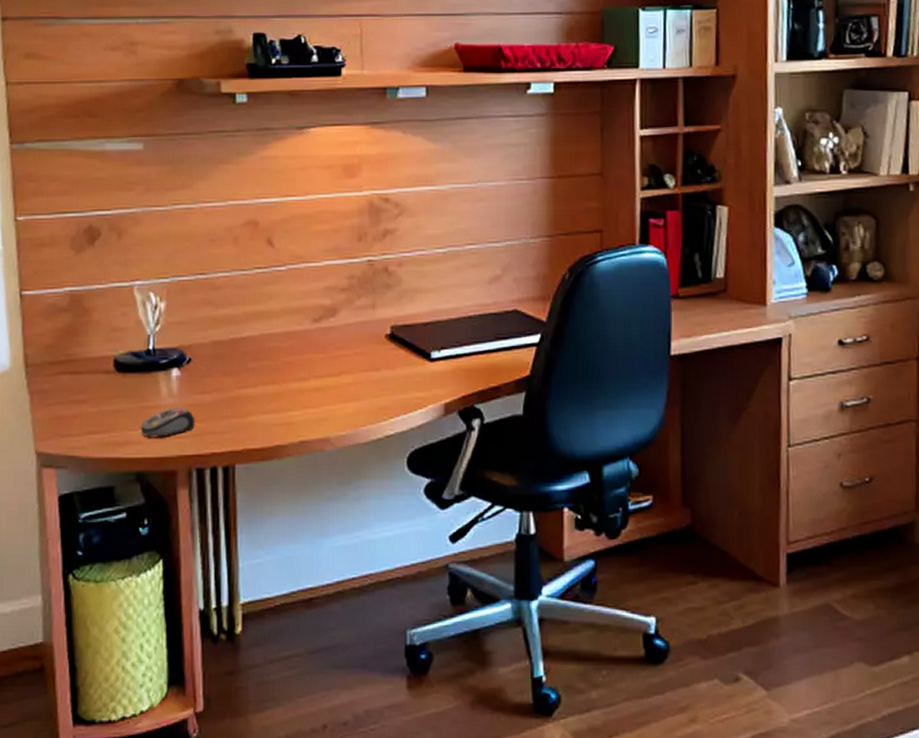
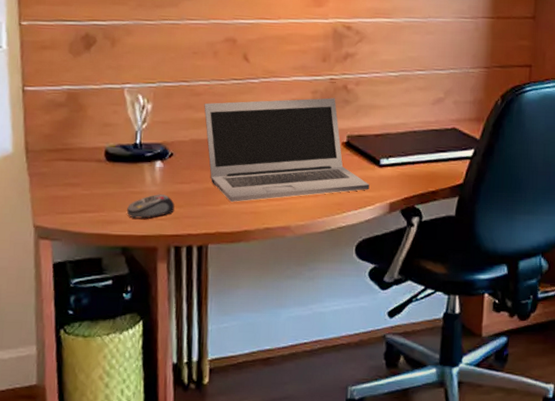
laptop: none [224,283,420,412] -> present [204,98,370,202]

